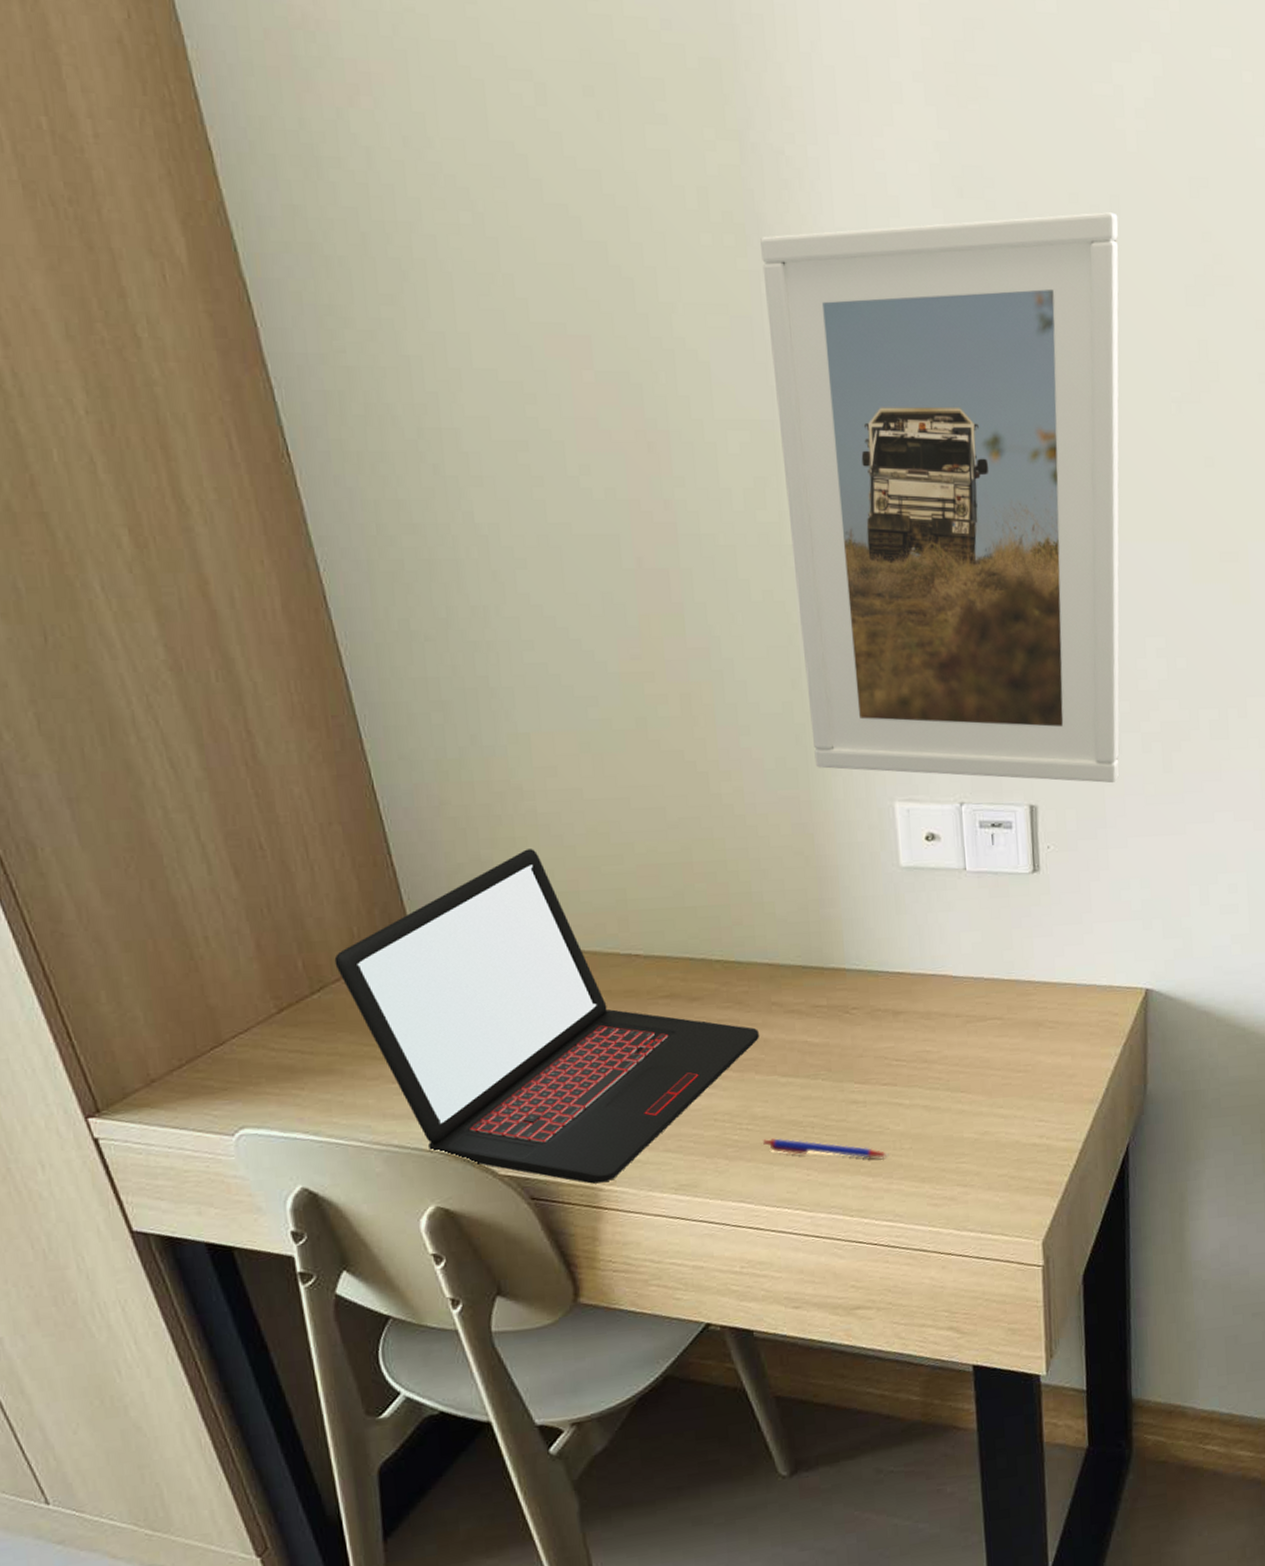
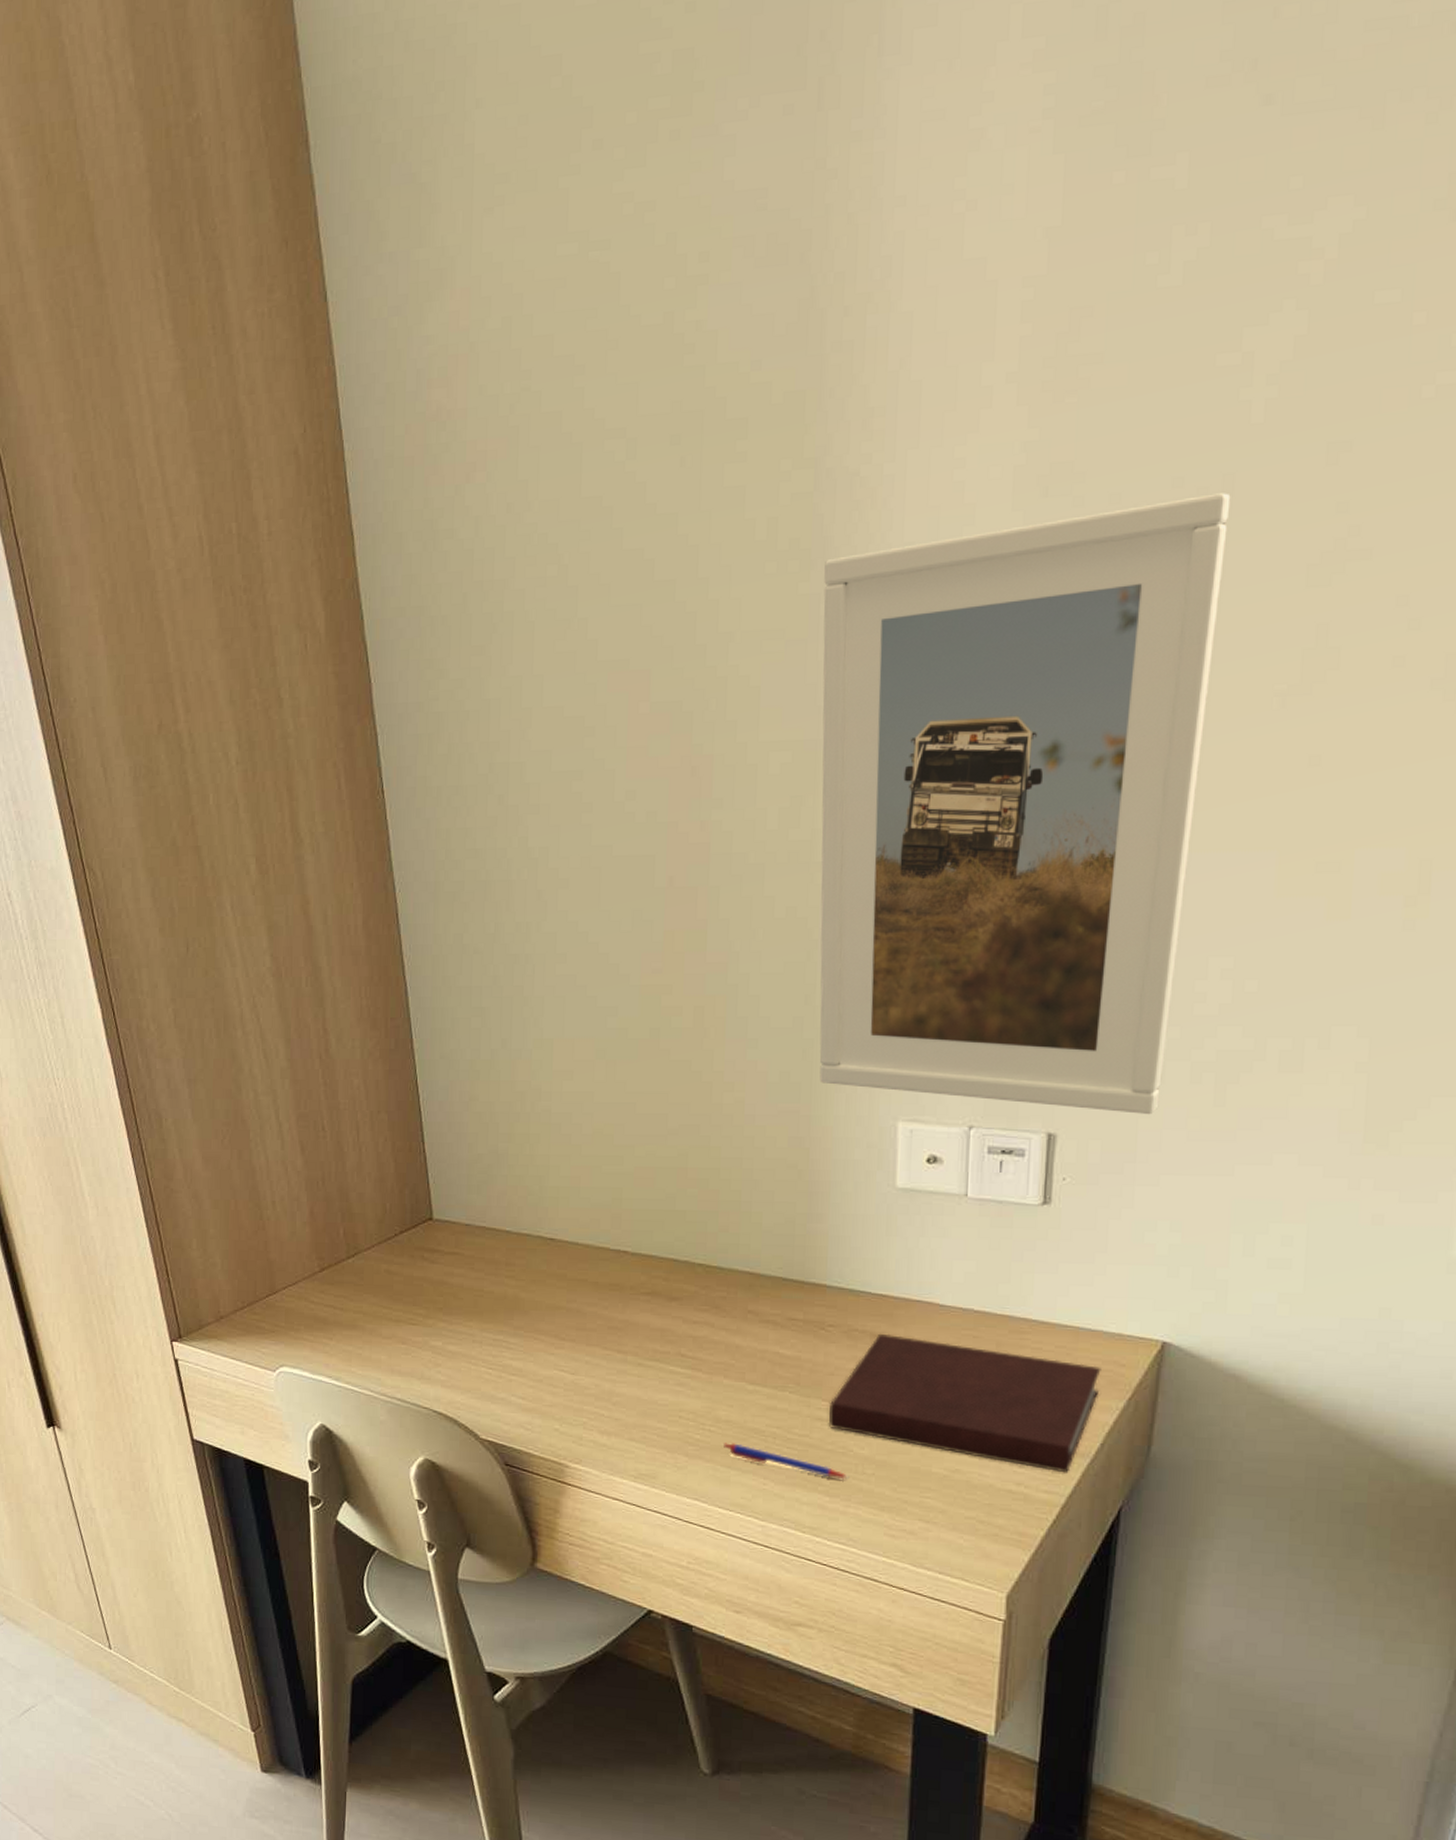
laptop: present [334,849,759,1184] -> none [368,1145,732,1460]
notebook: none [862,1010,1099,1120] -> present [828,1333,1101,1473]

